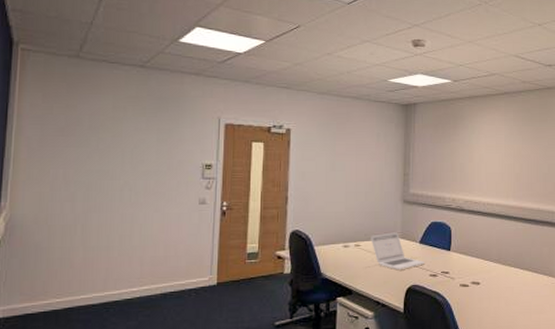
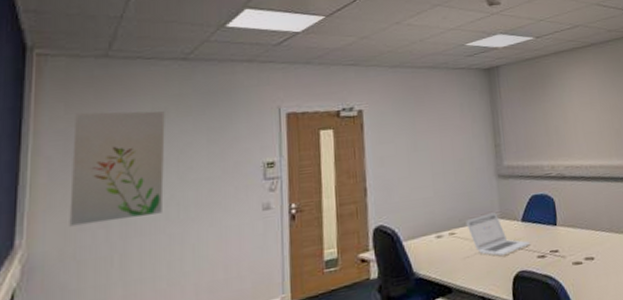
wall art: none [43,103,124,197] -> present [69,111,165,227]

